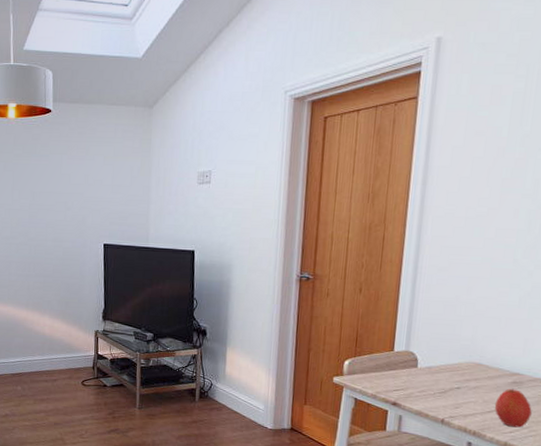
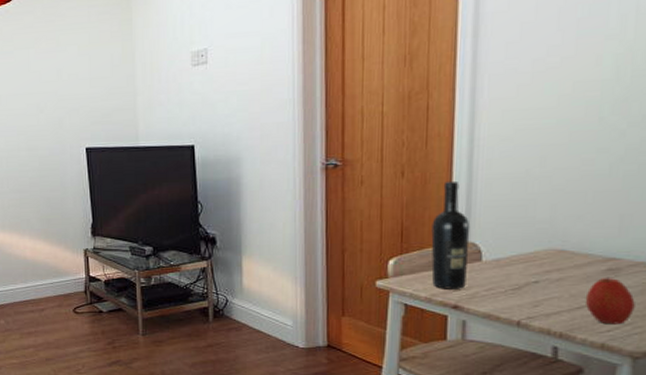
wine bottle: none [378,299,411,389] -> present [431,180,470,289]

